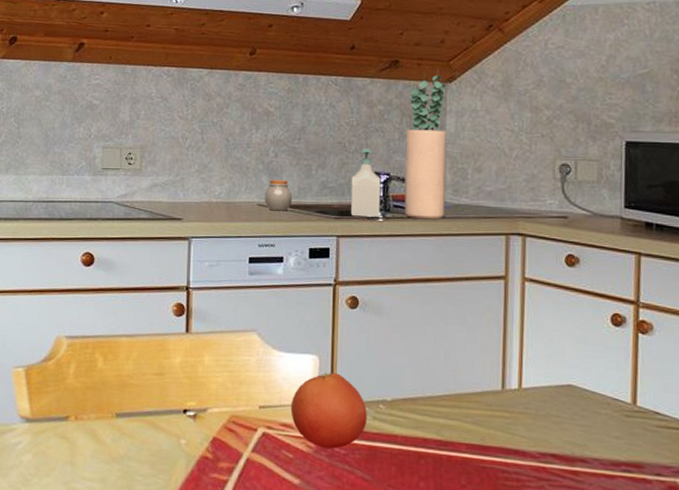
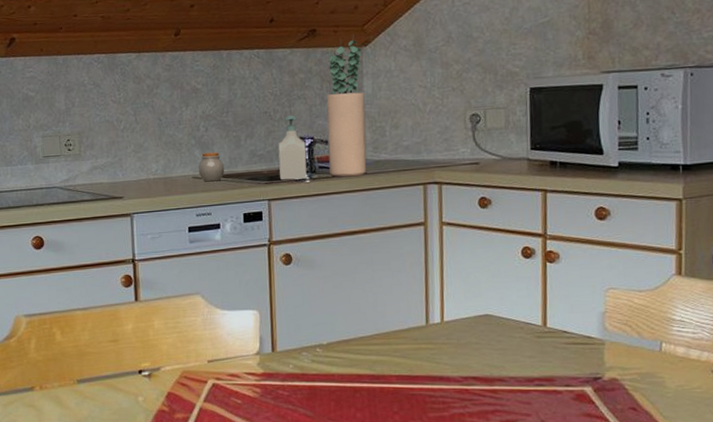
fruit: present [290,373,367,449] -> none [236,324,307,392]

